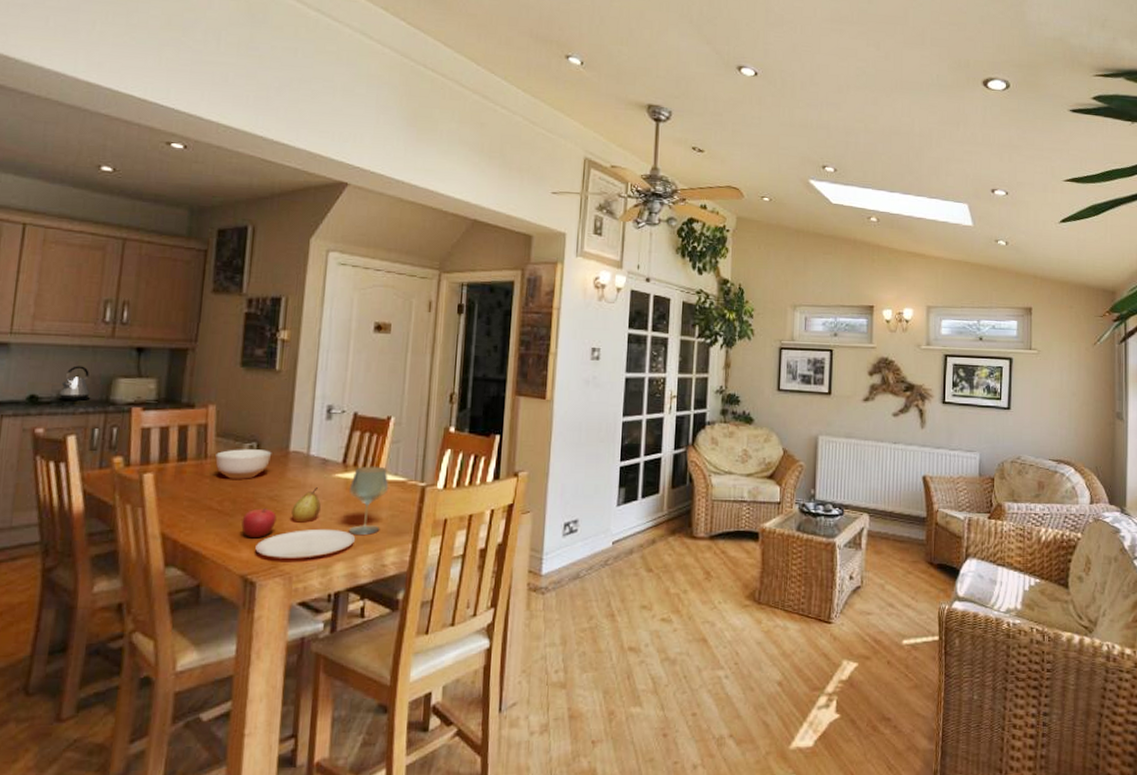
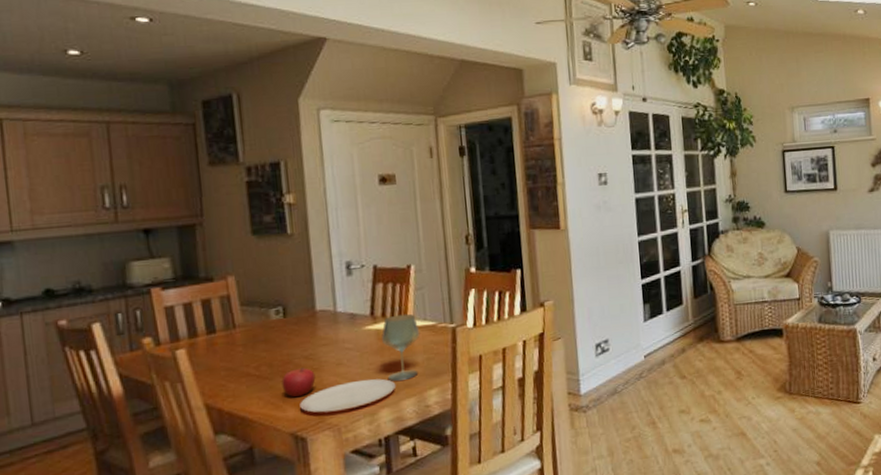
kettle: present [58,365,90,402] -> none [73,254,106,291]
bowl: present [215,449,272,479] -> none [243,312,300,345]
fruit: present [291,487,321,523] -> none [328,342,357,377]

